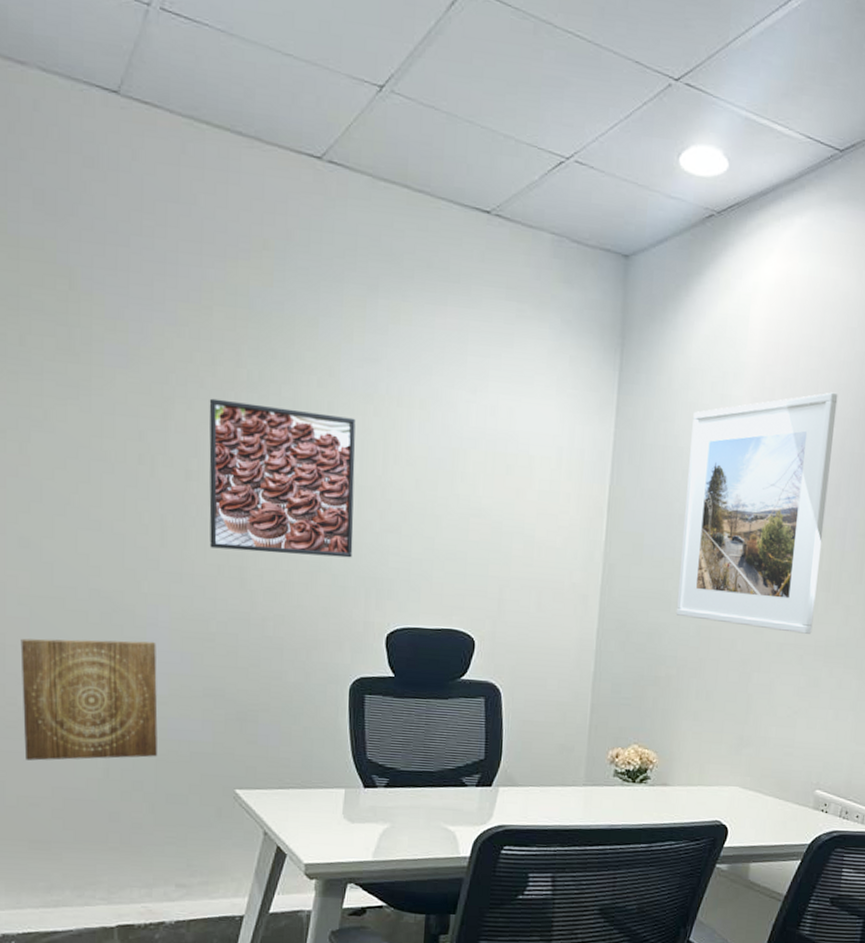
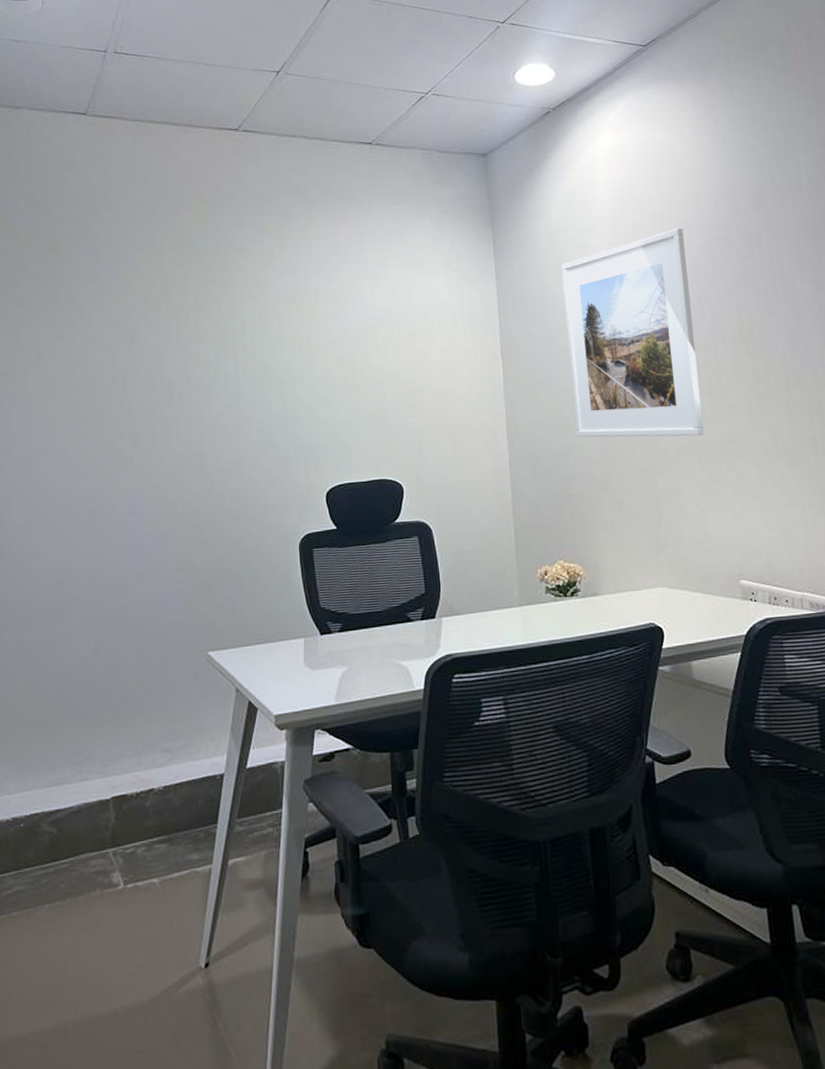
wall art: present [20,638,158,761] -> none [24,527,139,649]
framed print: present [209,398,356,558] -> none [165,317,291,441]

